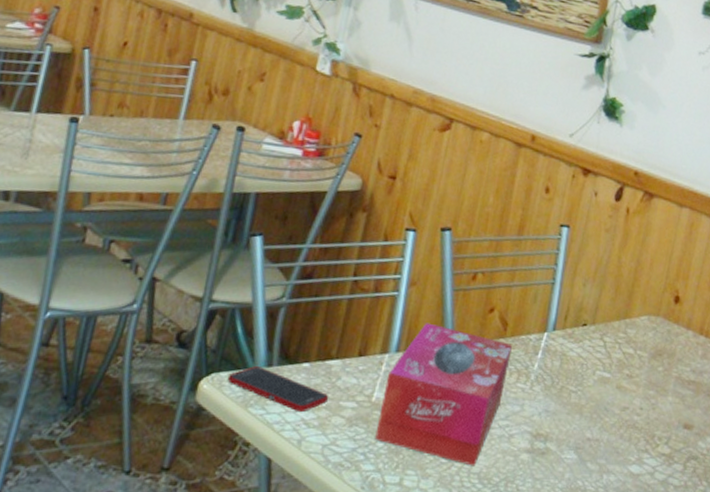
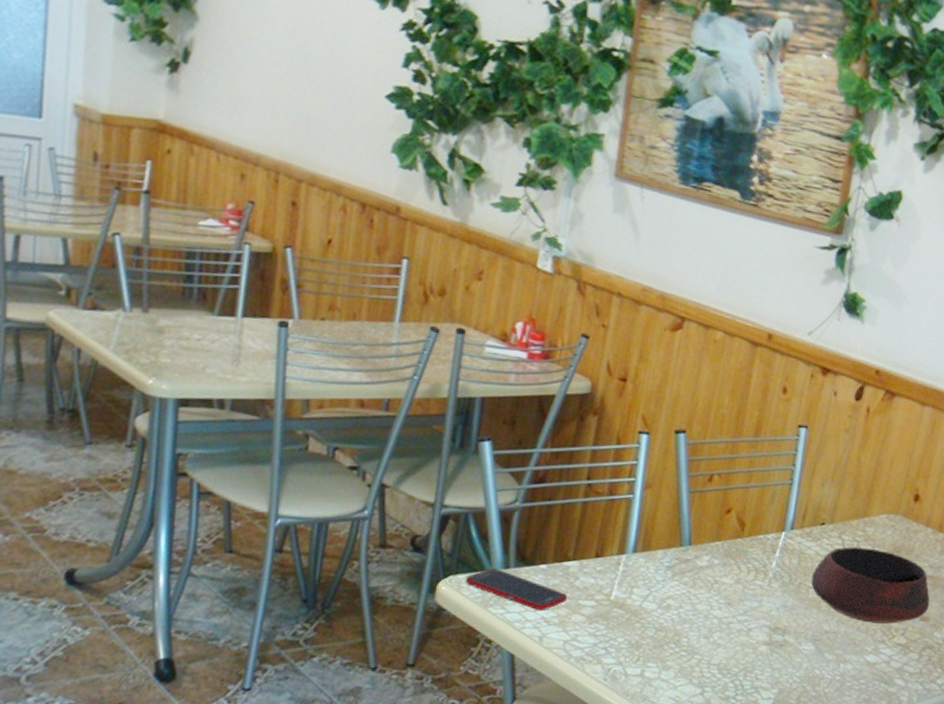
tissue box: present [375,322,513,466] -> none [615,524,751,658]
bowl: none [573,349,693,432] -> present [811,546,930,624]

